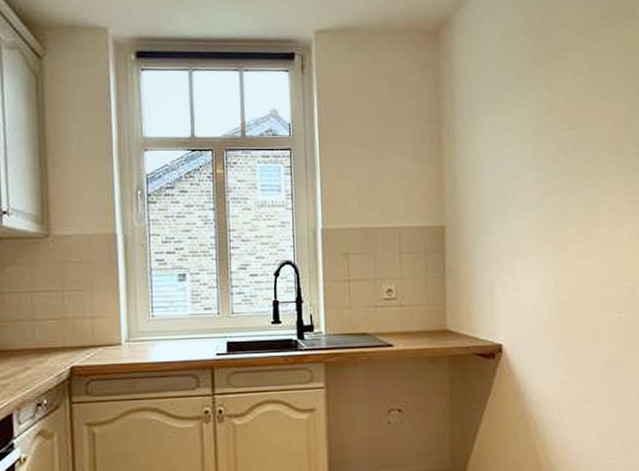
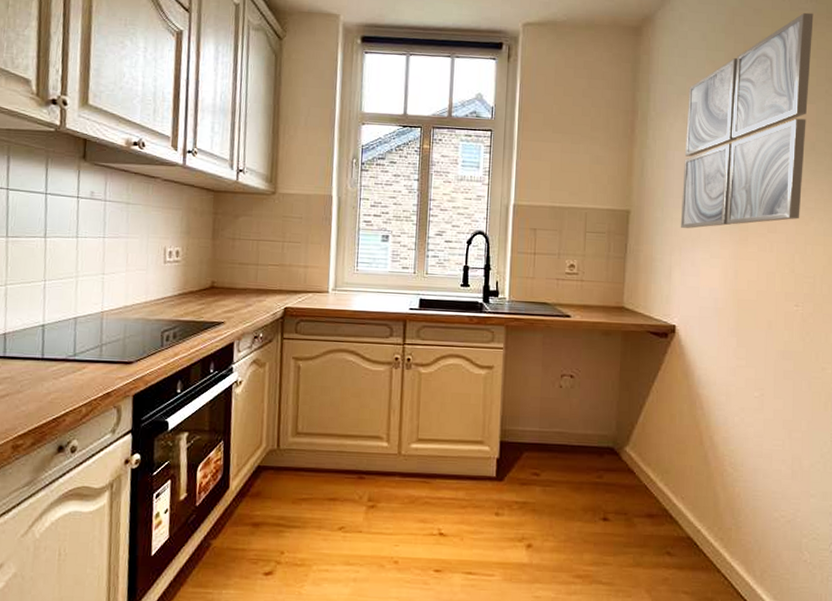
wall art: none [493,10,614,242] -> present [680,12,814,229]

